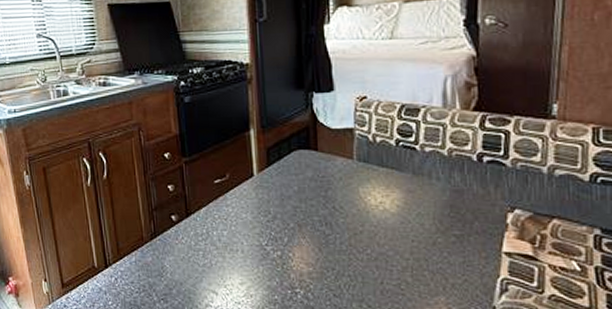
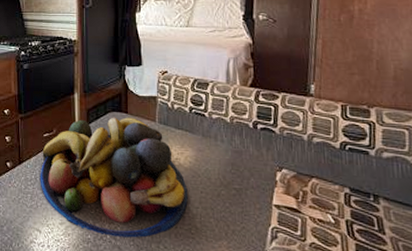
fruit bowl: none [212,155,396,297] -> present [40,117,188,238]

